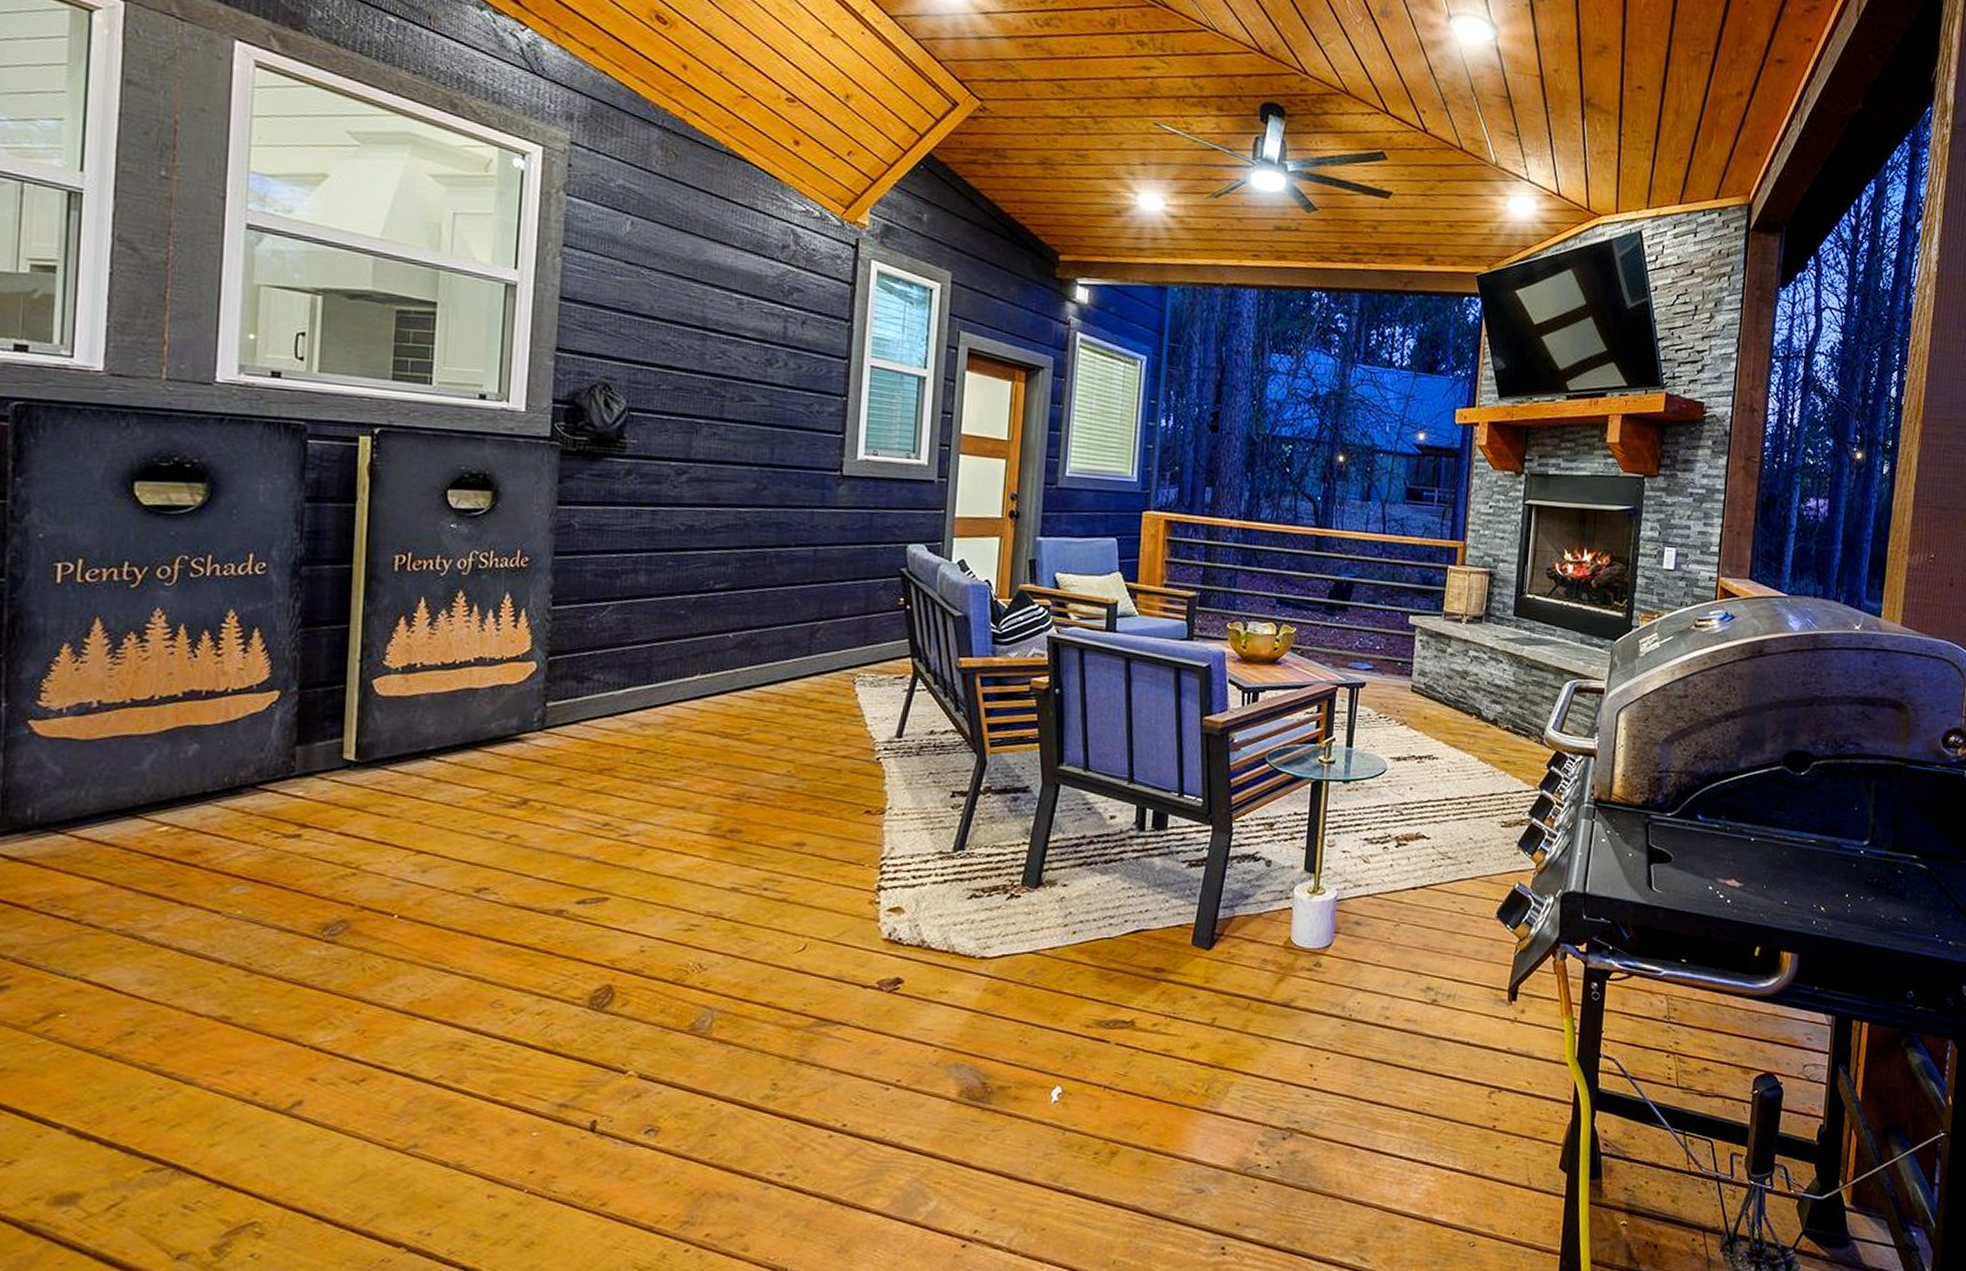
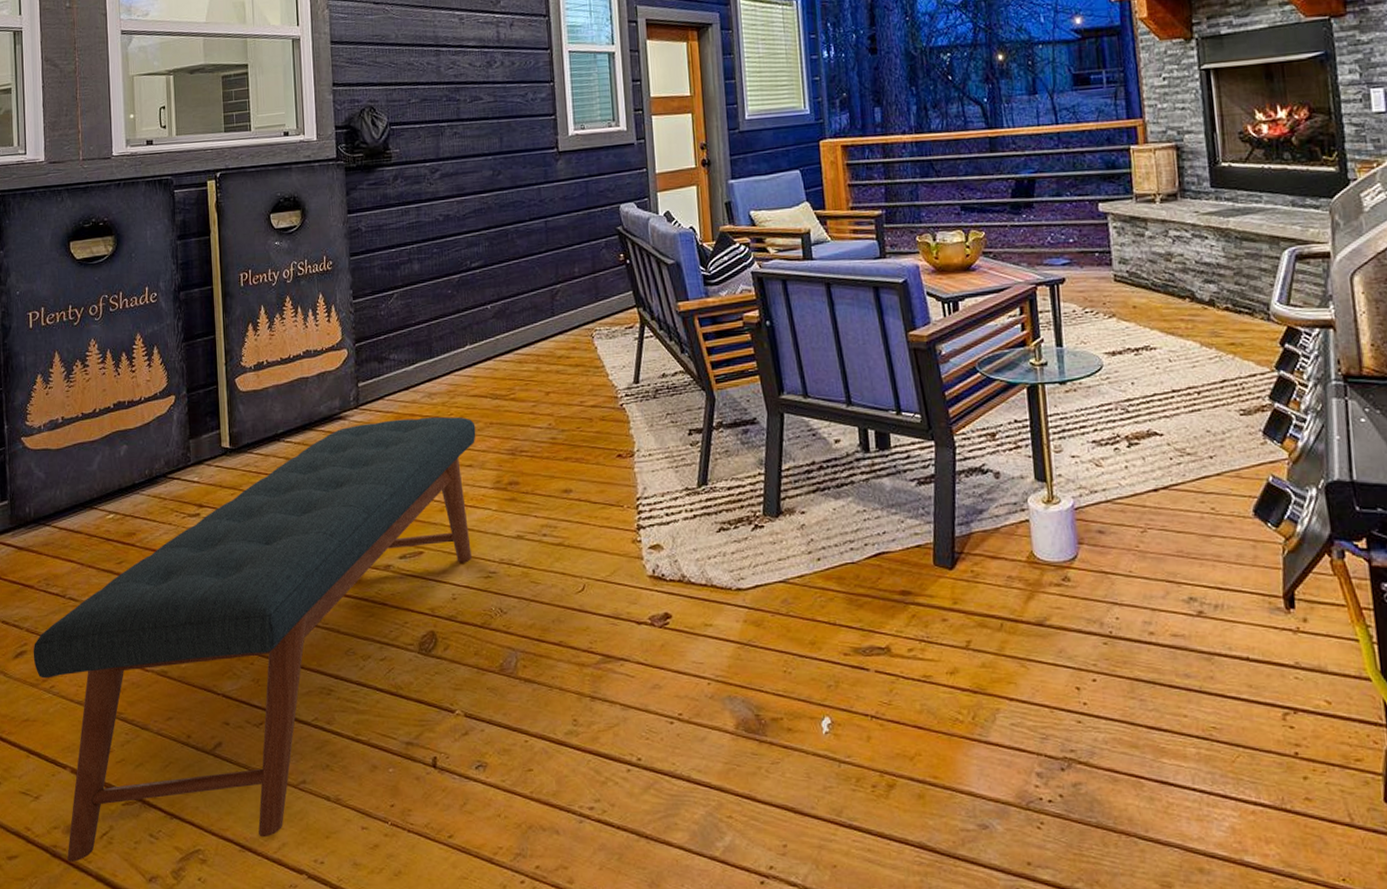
bench: none [20,748,696,1239] -> present [33,416,476,862]

